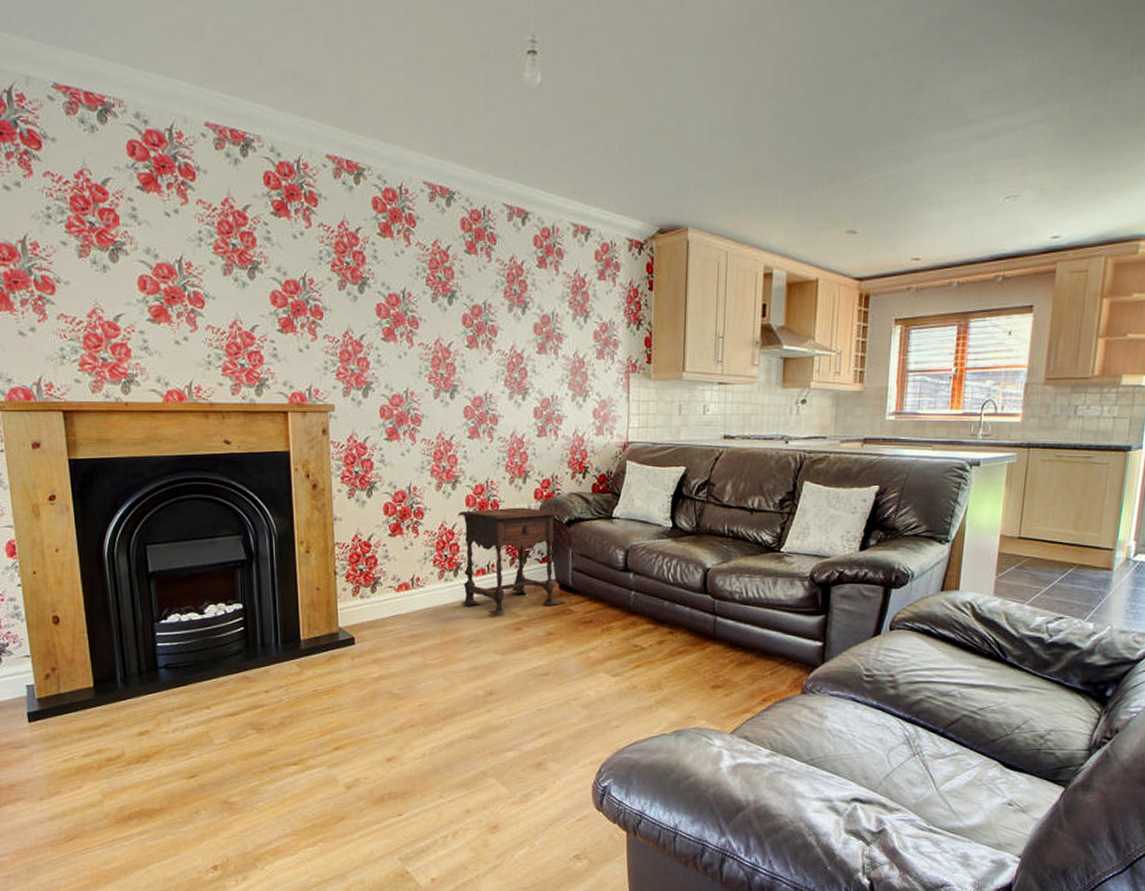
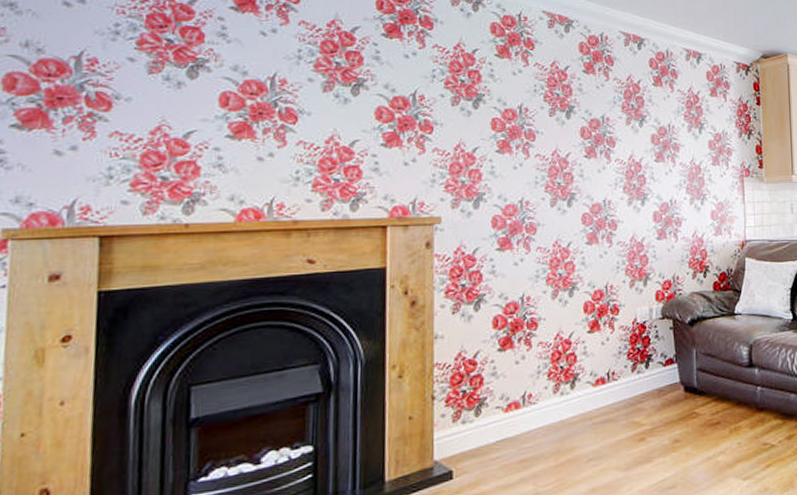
side table: present [457,507,566,615] -> none [575,310,691,427]

